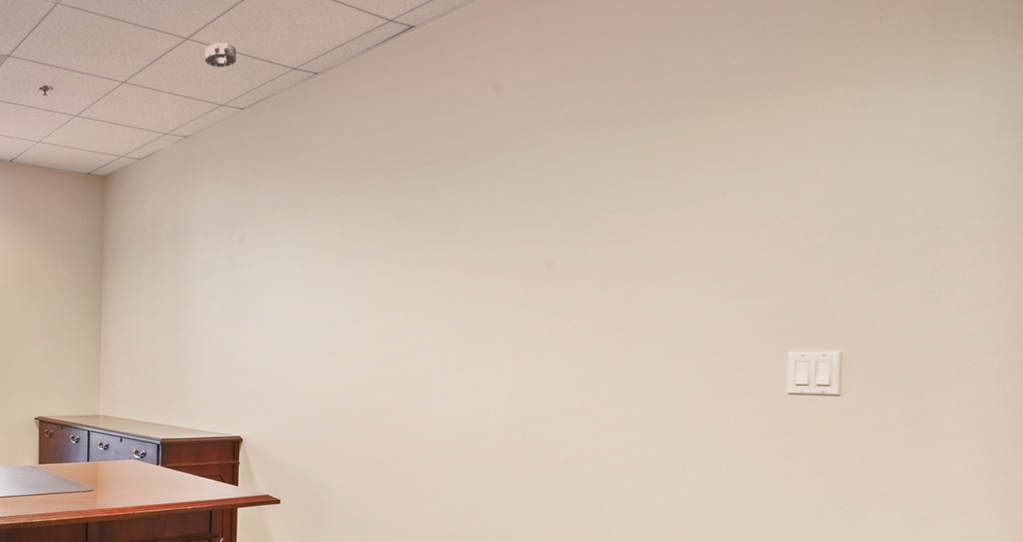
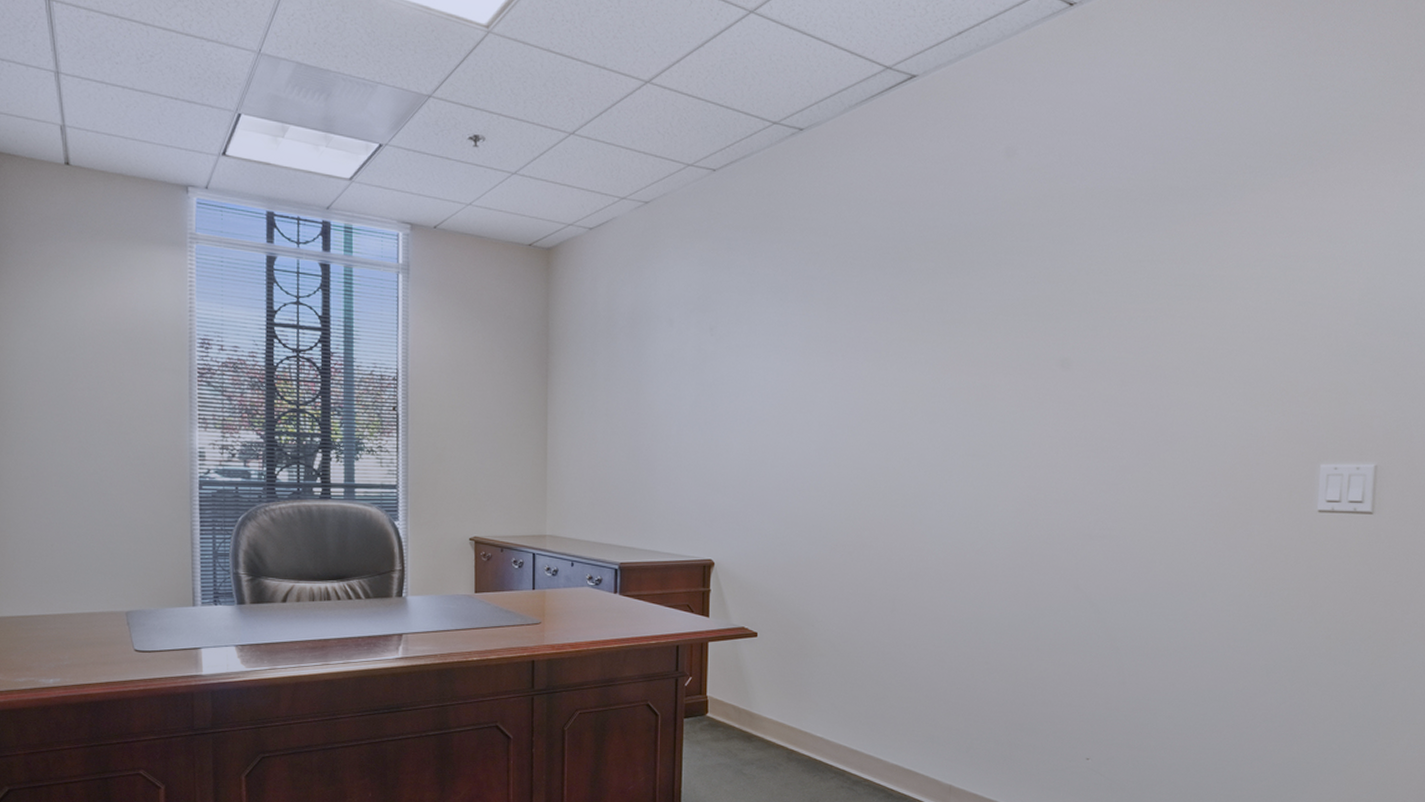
smoke detector: present [205,43,237,68] -> none [669,88,707,119]

